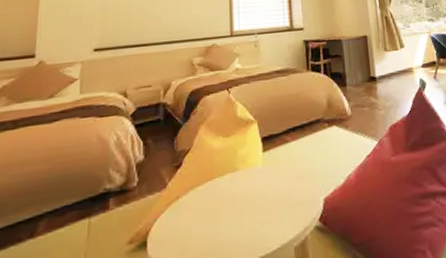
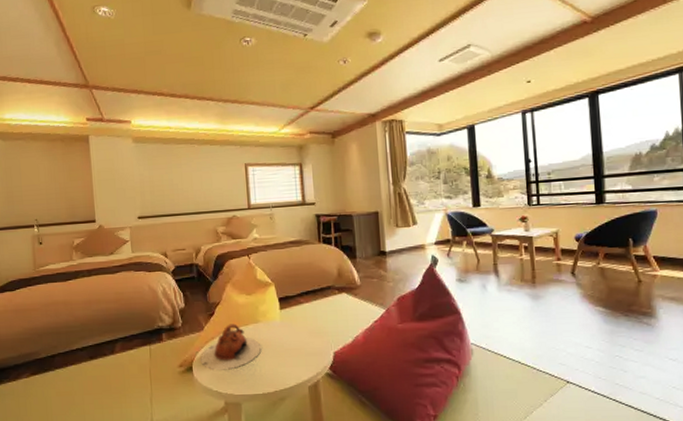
teapot: none [157,175,239,243] -> present [200,323,262,372]

